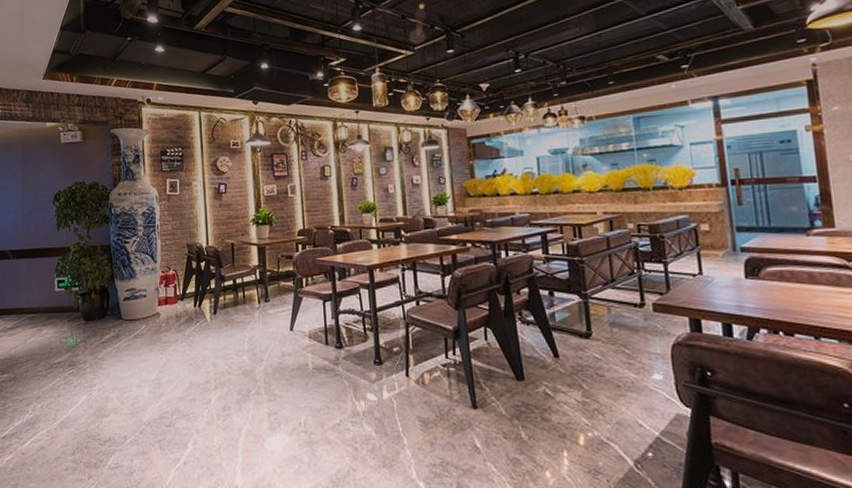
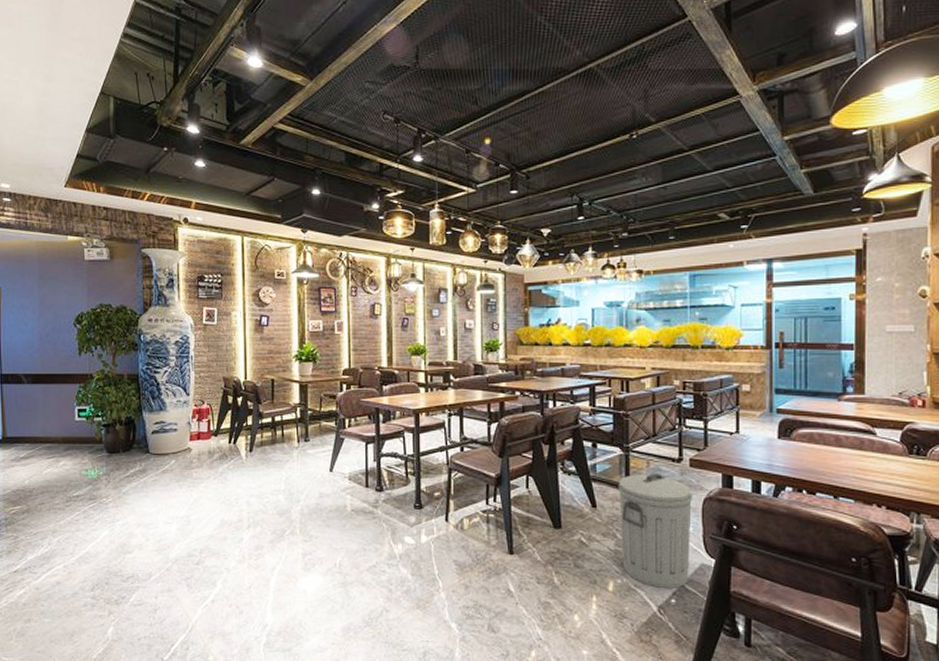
trash can: none [579,320,665,441] -> present [618,473,693,588]

